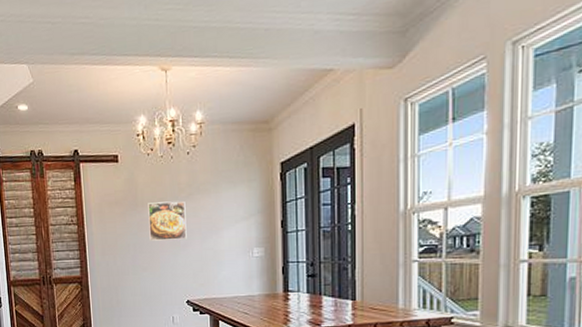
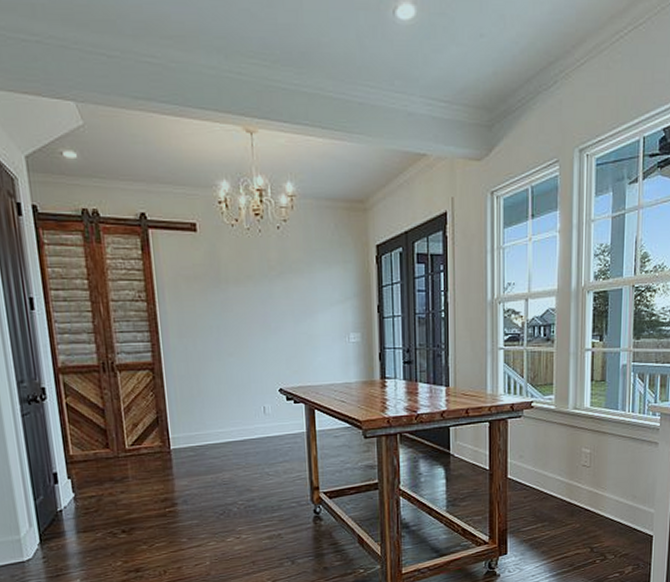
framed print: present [148,201,187,241] -> none [233,279,279,323]

